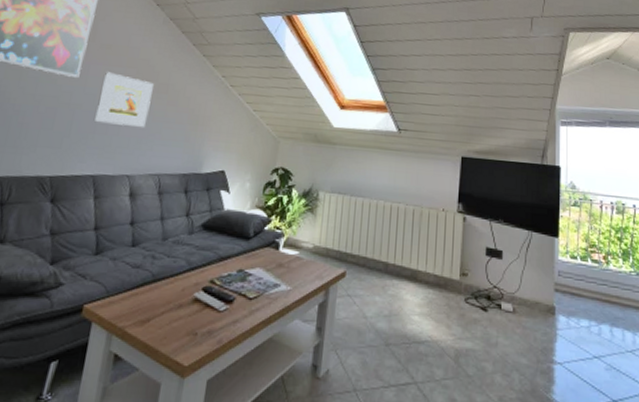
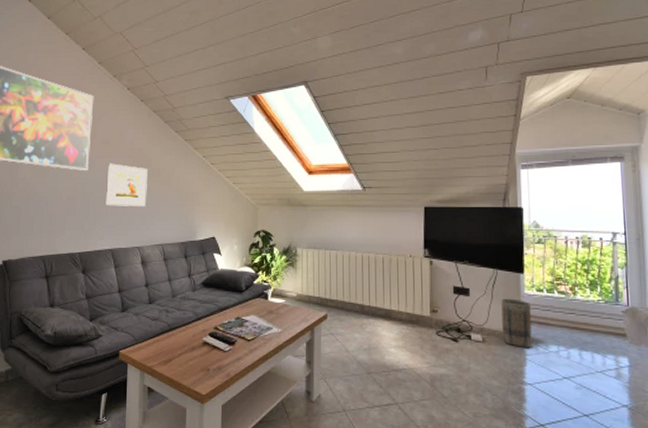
basket: none [534,264,564,323] -> present [501,298,532,349]

